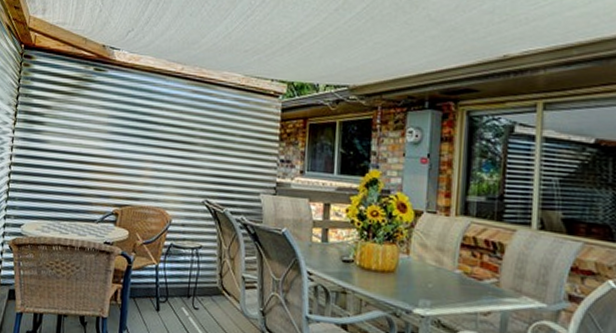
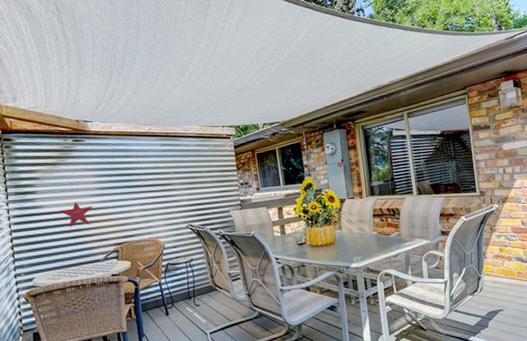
decorative star: none [64,142,101,175] -> present [59,201,94,228]

